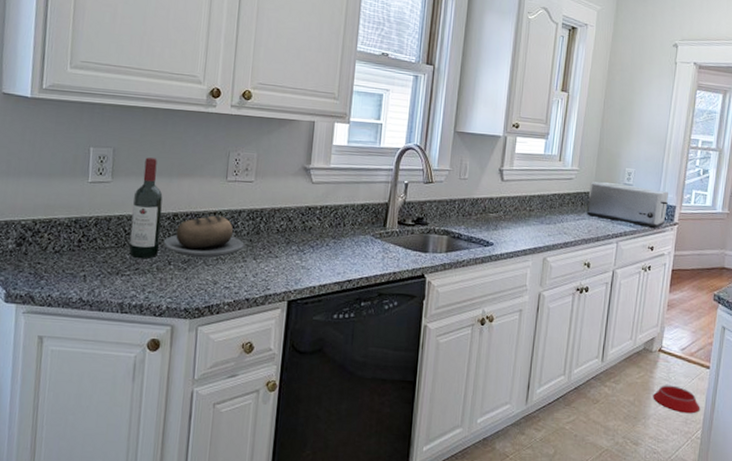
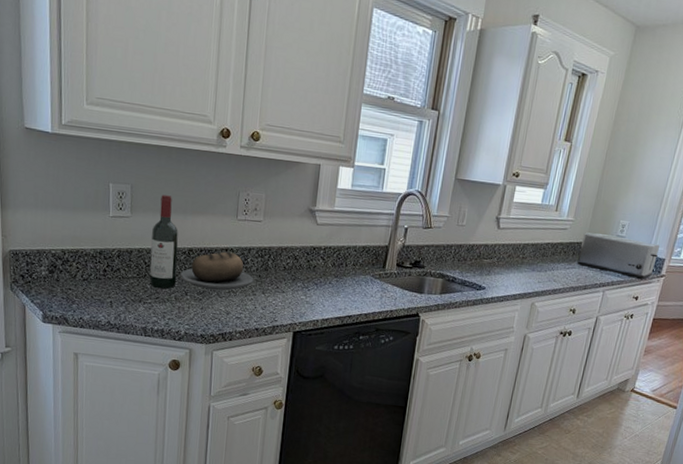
pet bowl: present [653,385,700,414] -> none [620,420,663,447]

